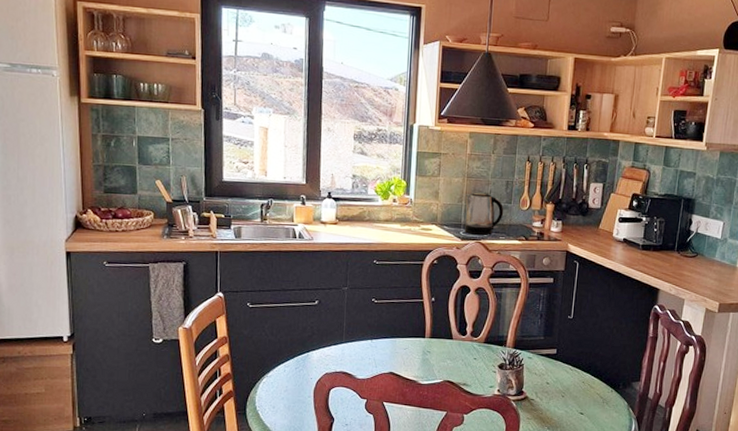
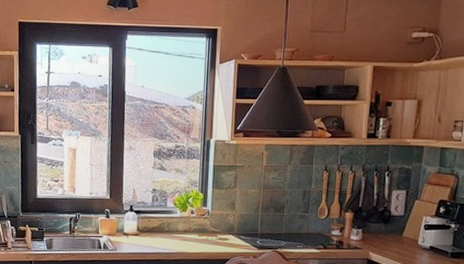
kettle: present [464,192,504,236] -> none [261,202,301,245]

